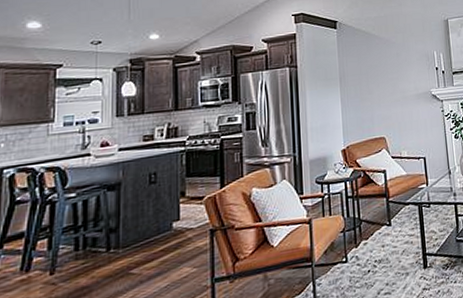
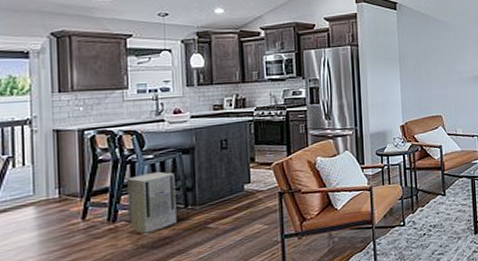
air purifier: none [44,211,98,284] -> present [127,171,177,234]

